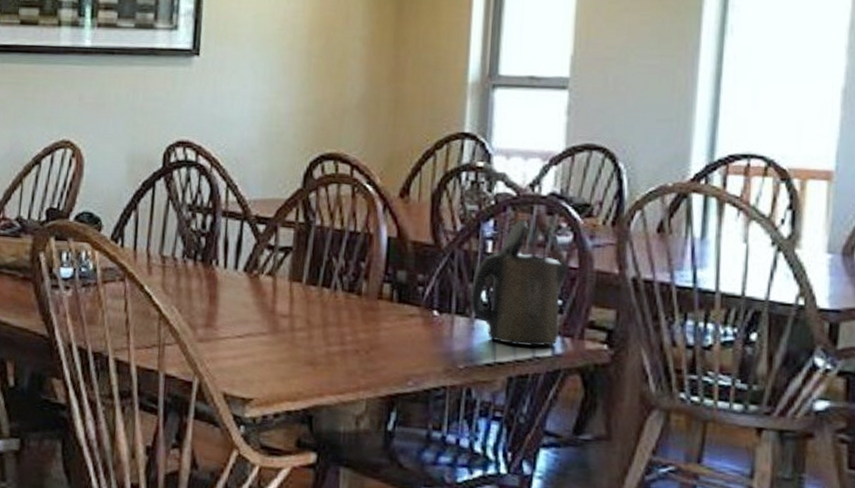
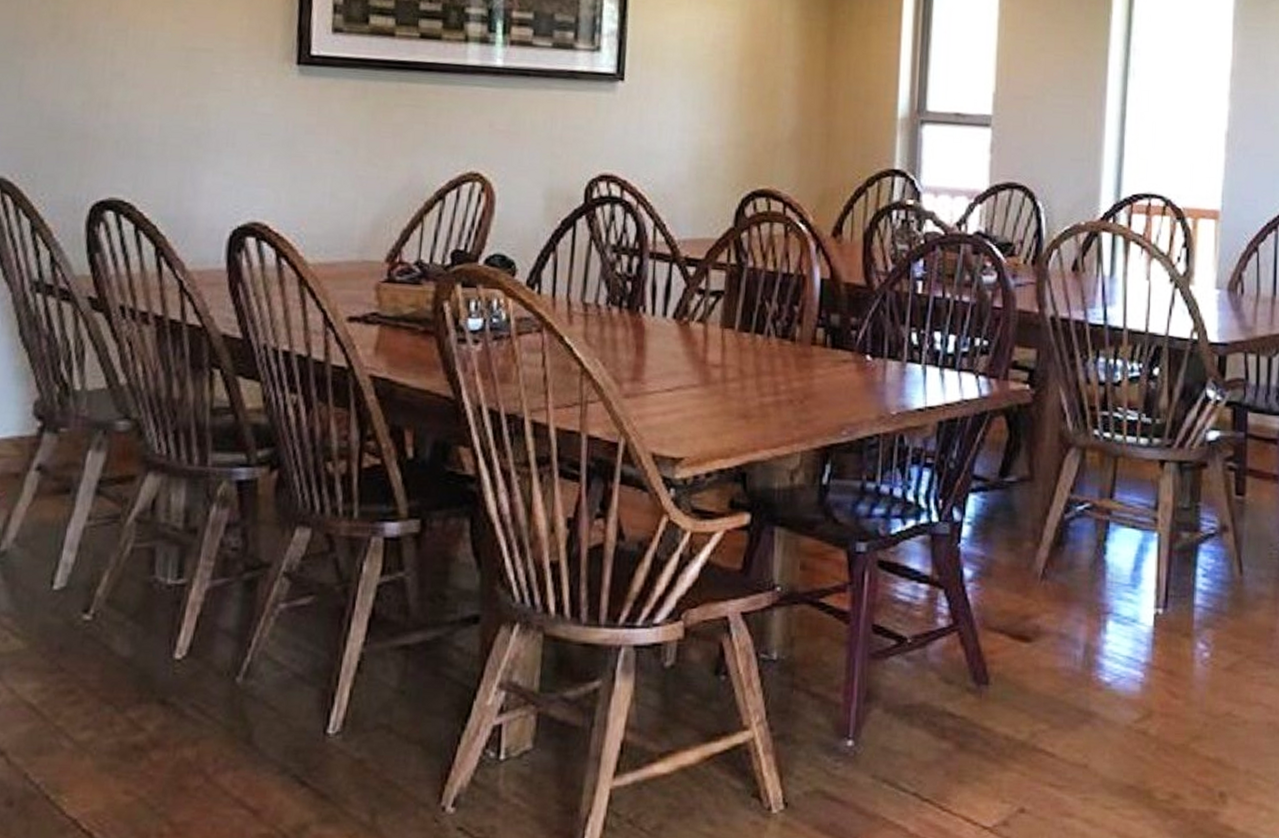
electric kettle: present [468,218,569,347] -> none [900,258,994,389]

